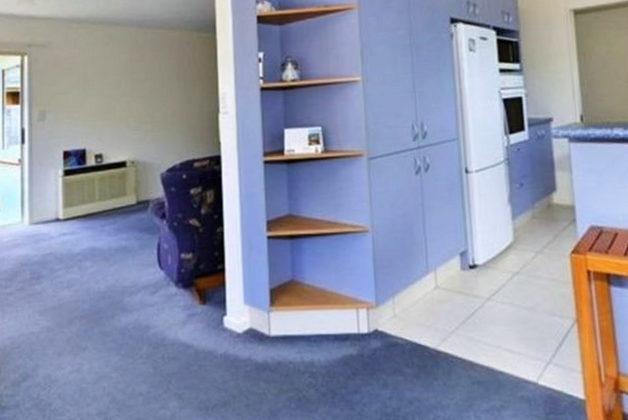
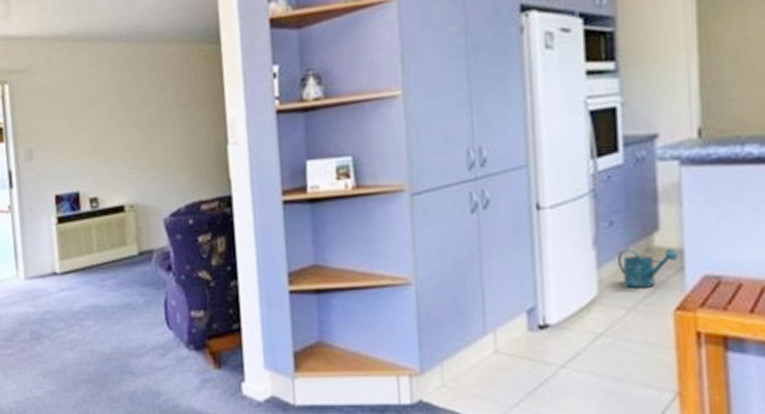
watering can: none [527,205,571,236] -> present [618,248,678,288]

